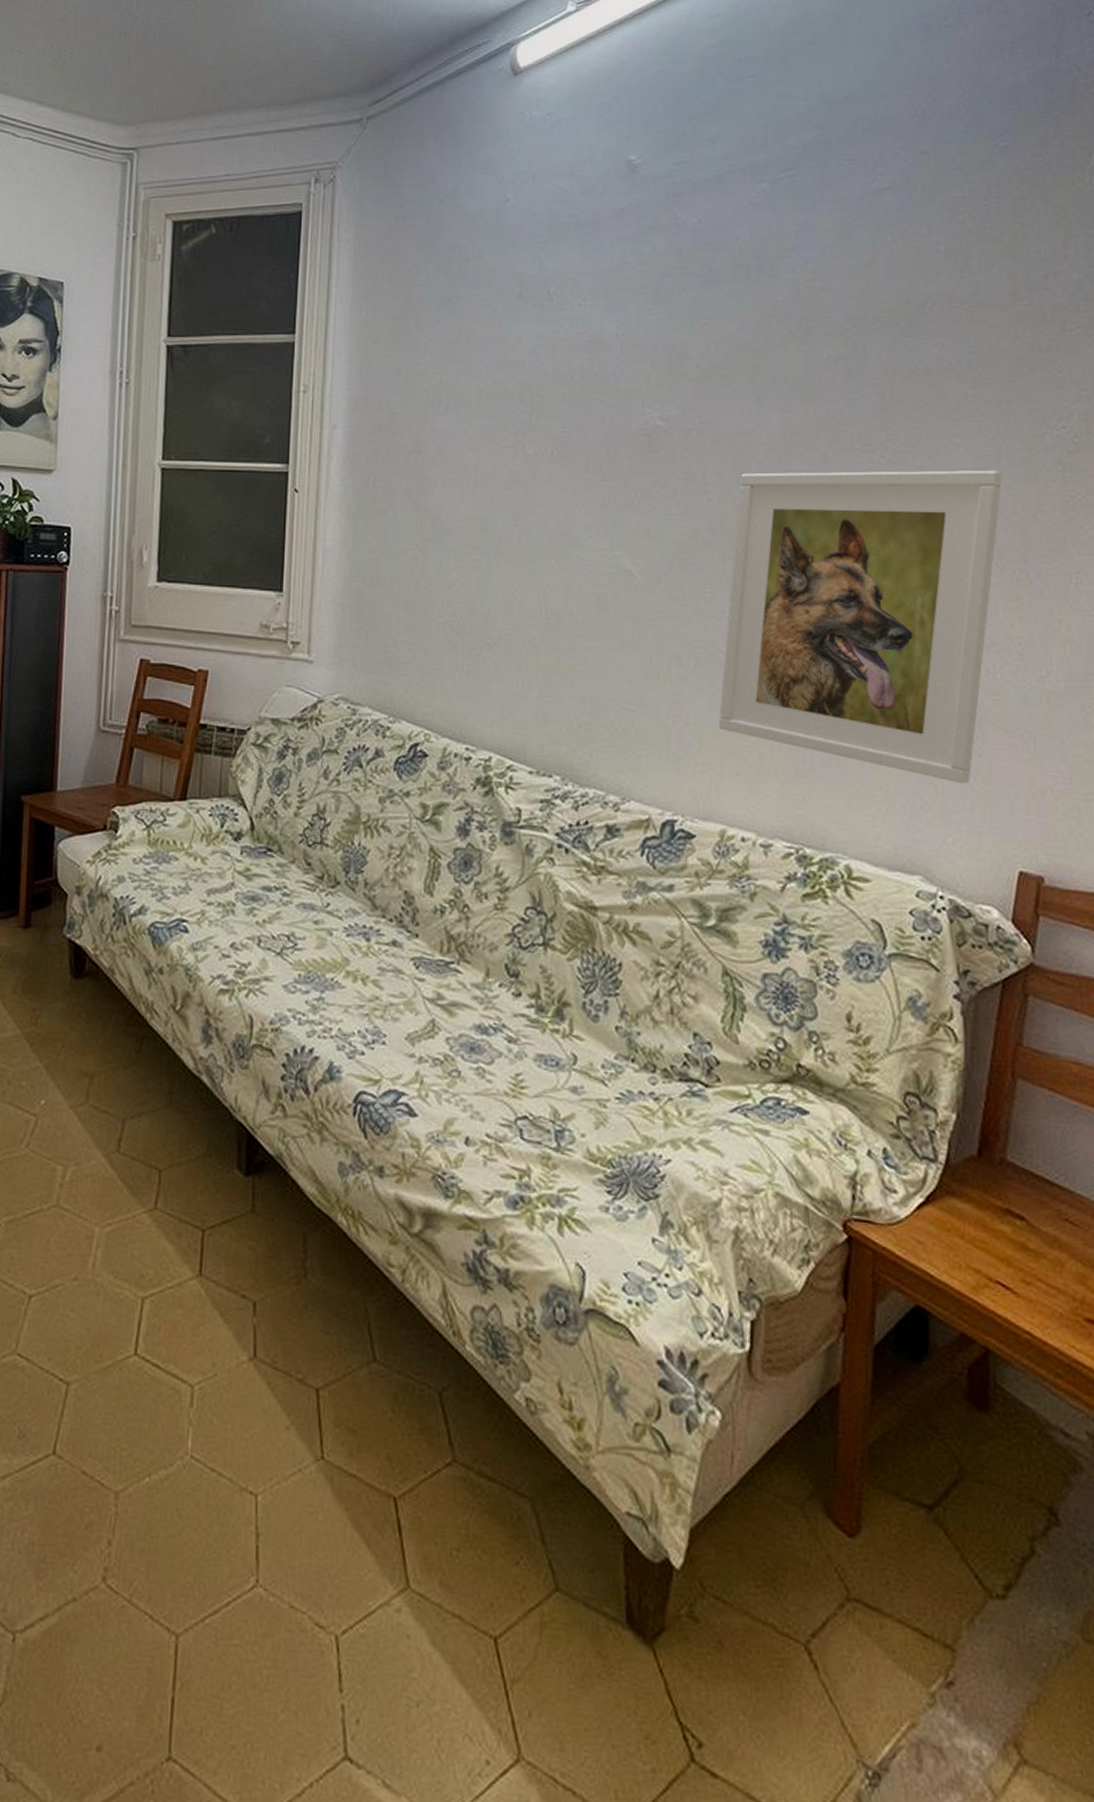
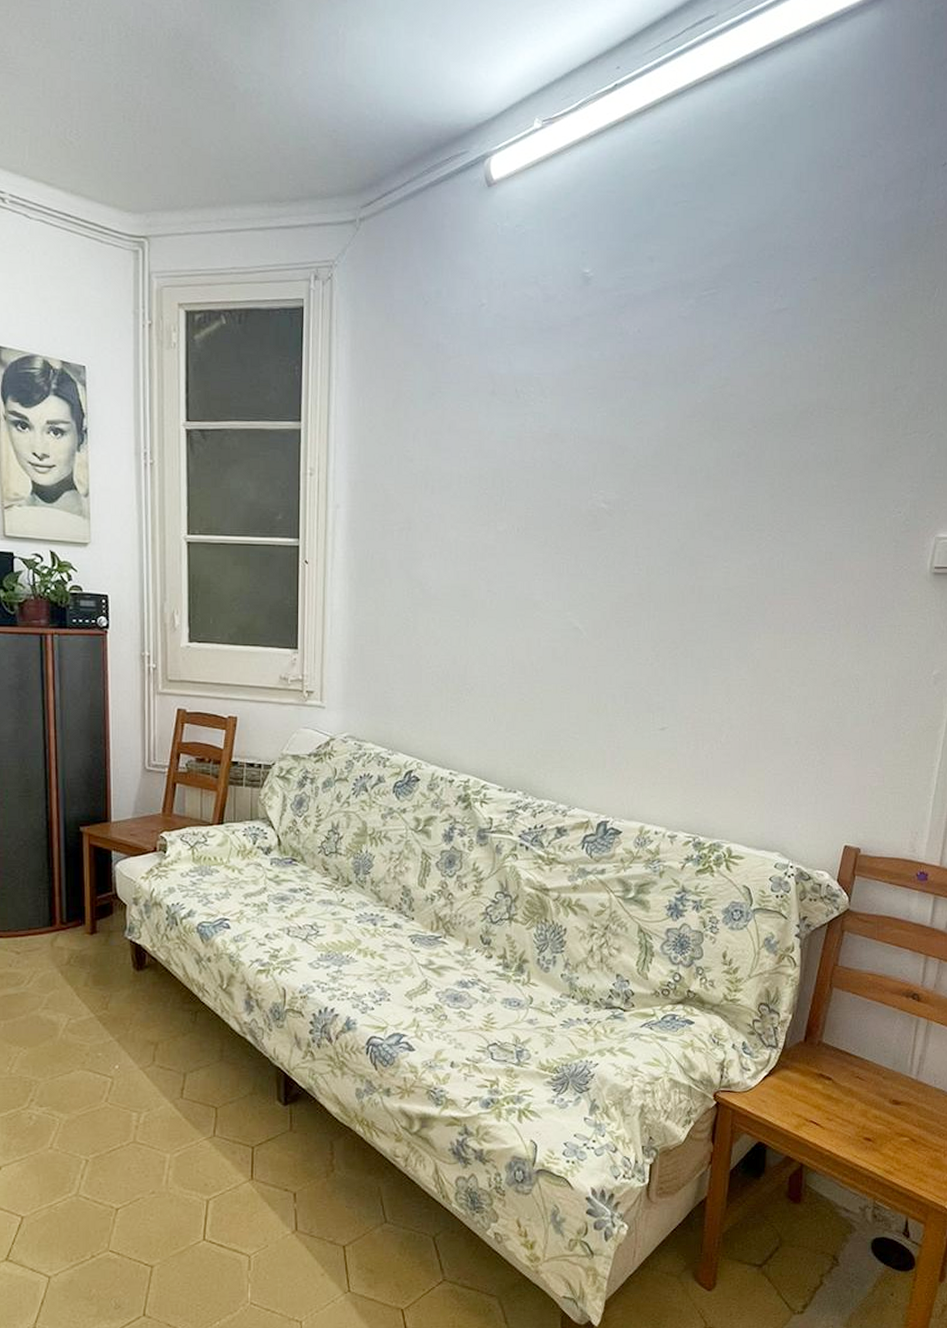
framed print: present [718,470,1003,784] -> none [641,546,854,785]

